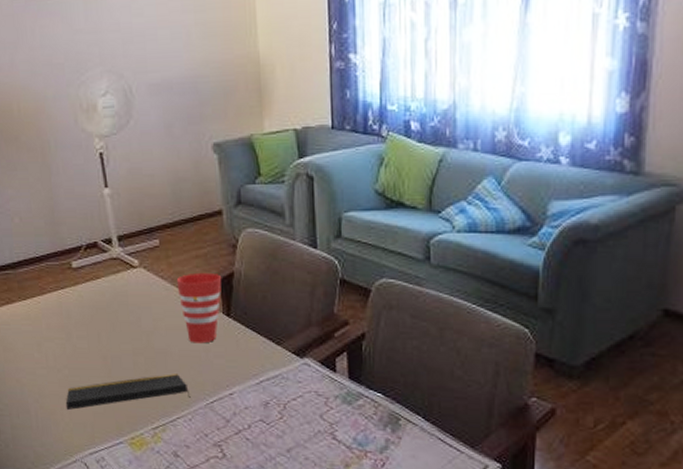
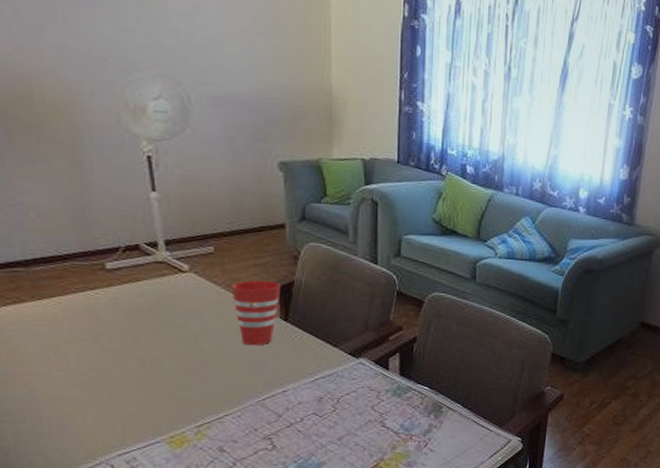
notepad: present [66,374,189,411] -> none [91,374,240,414]

